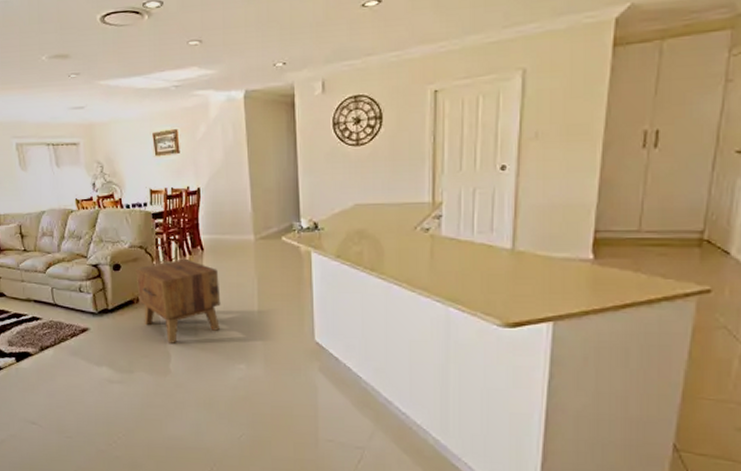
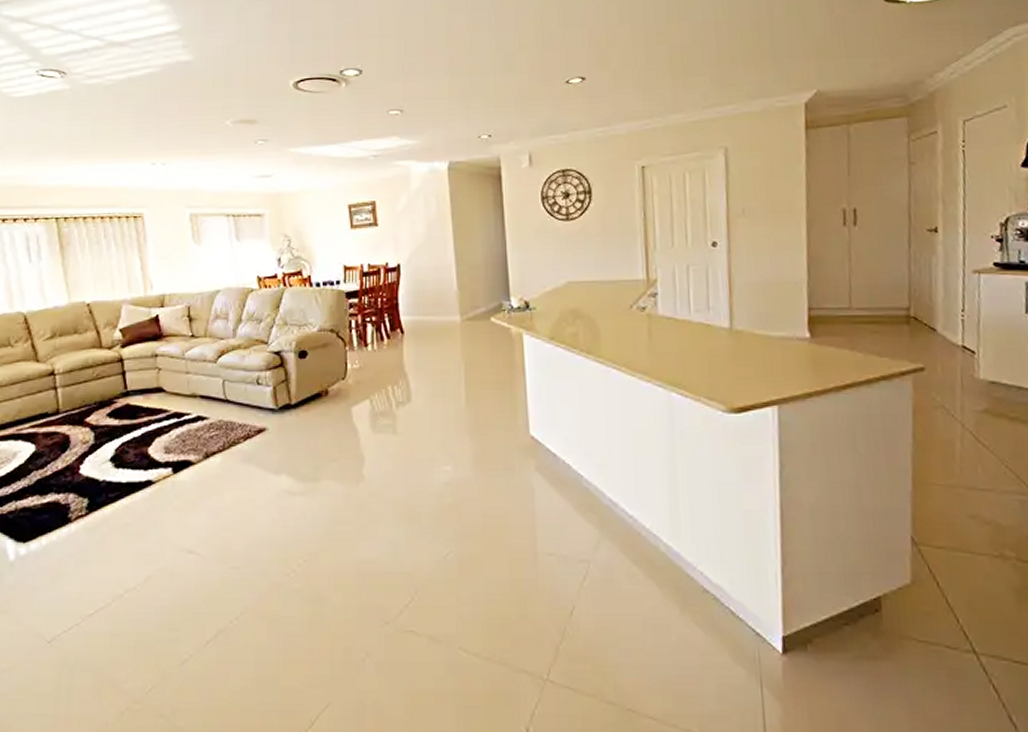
side table: present [135,258,221,343] -> none [325,343,423,443]

